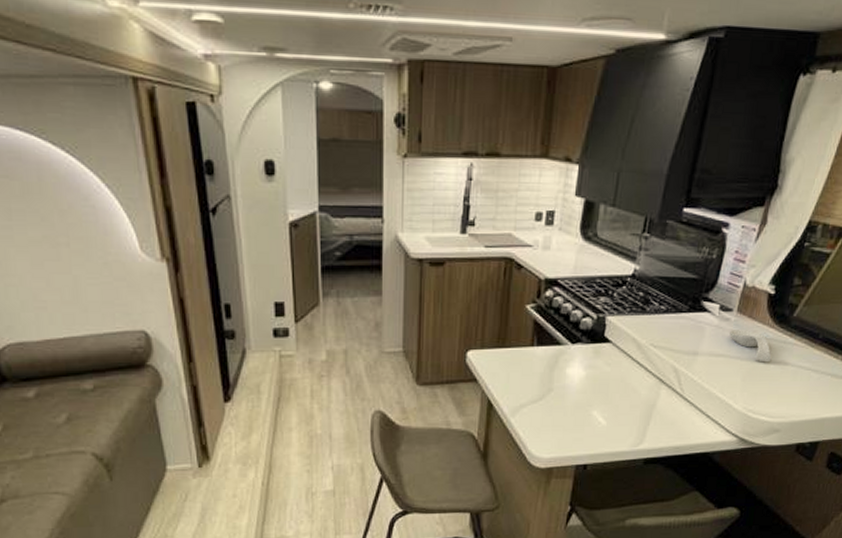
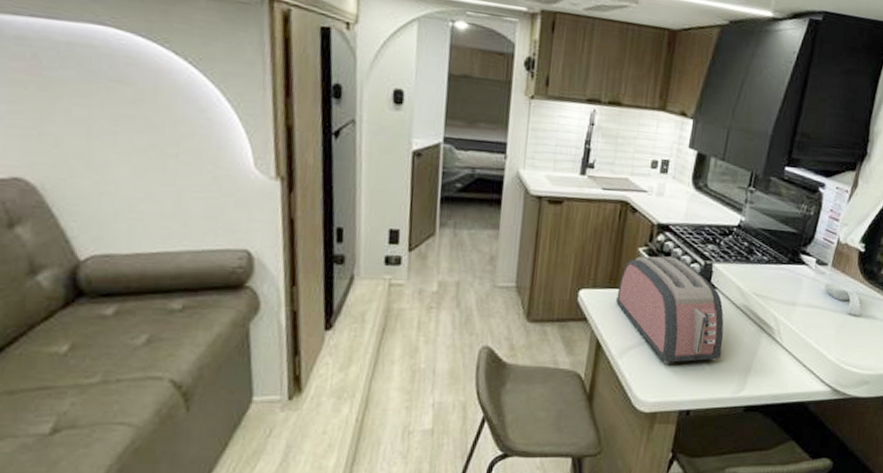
toaster: none [506,312,620,420] -> present [616,256,724,364]

